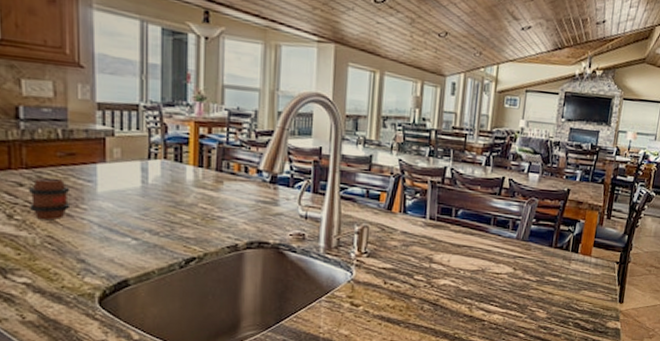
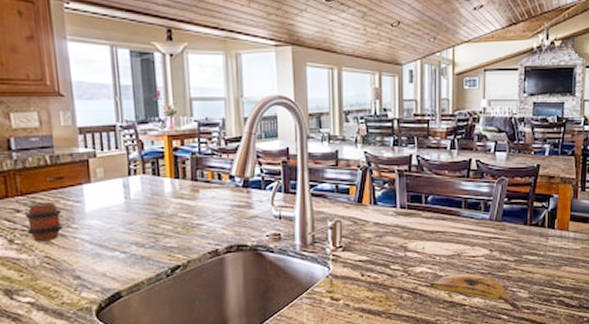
banana: none [452,289,539,331] -> present [431,273,522,312]

